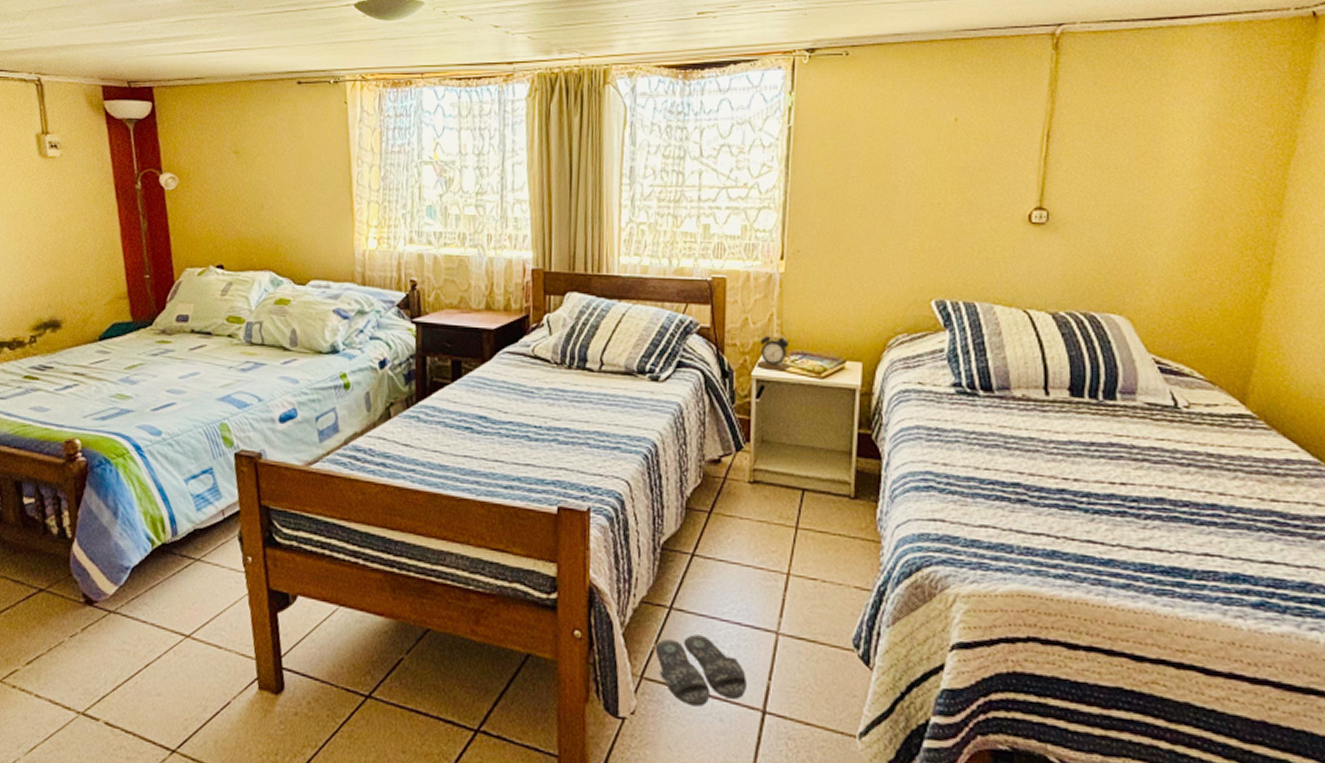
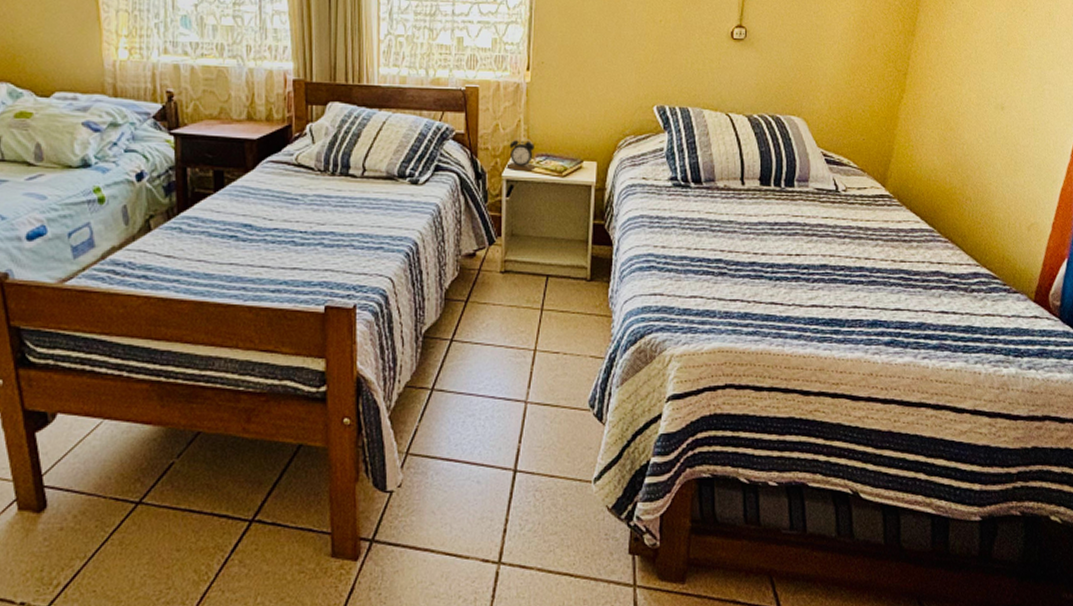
slippers: present [657,634,746,707] -> none [420,411,500,473]

